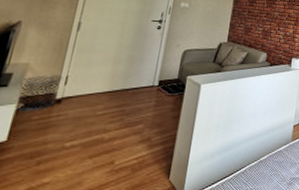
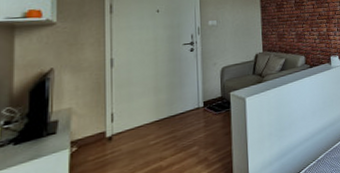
waste bin: present [17,75,63,112] -> none [69,114,108,155]

